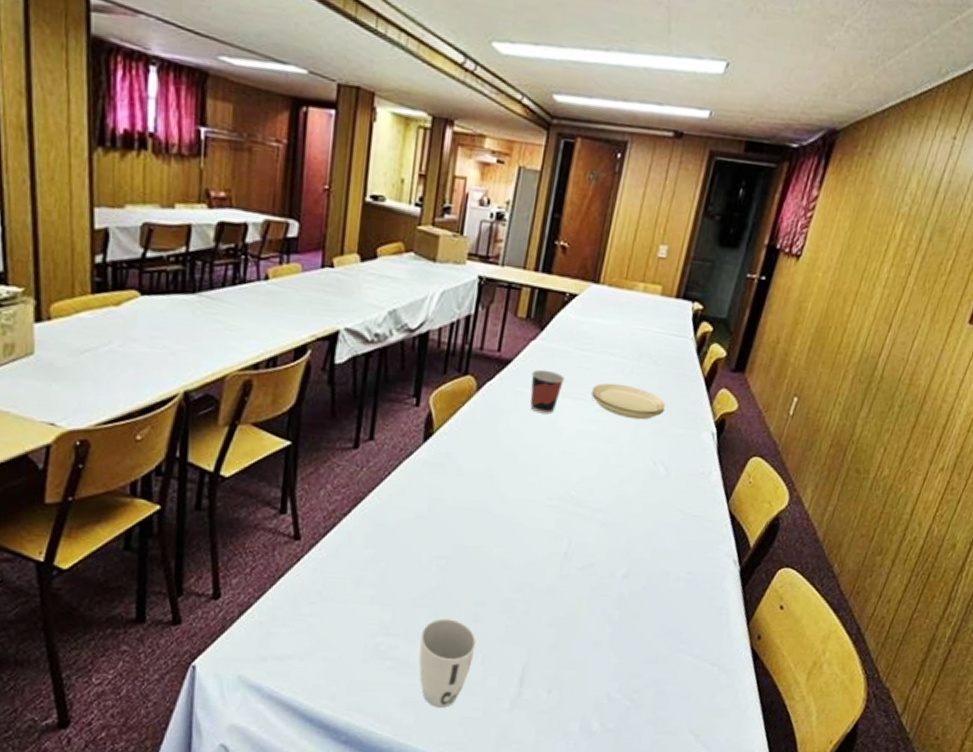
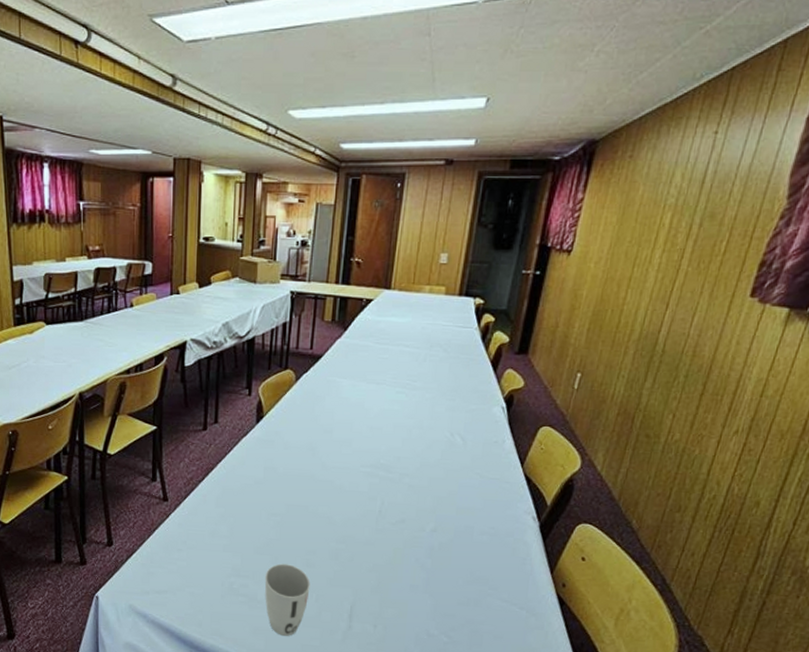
cup: present [530,369,565,415] -> none [339,361,367,398]
plate: present [590,383,665,420] -> none [391,369,458,399]

